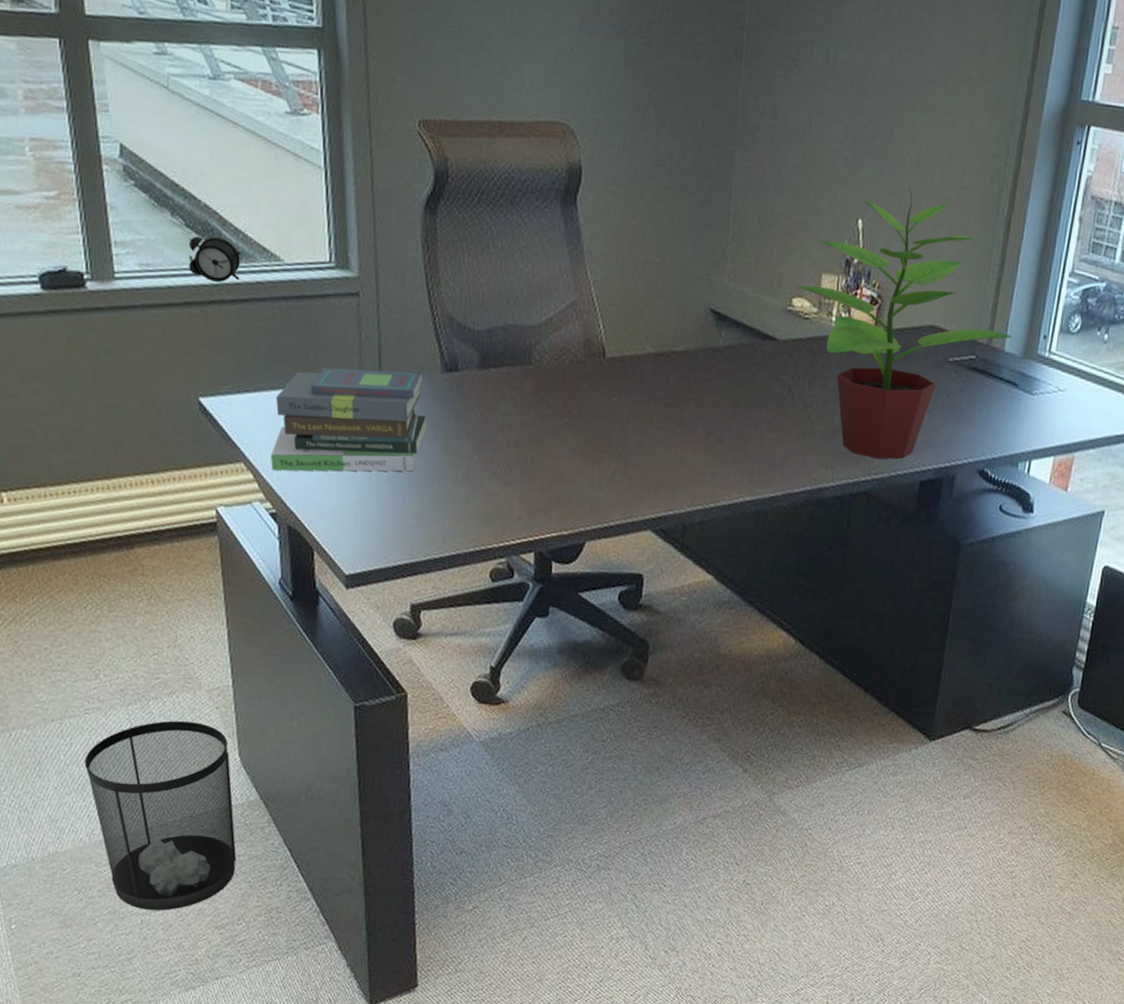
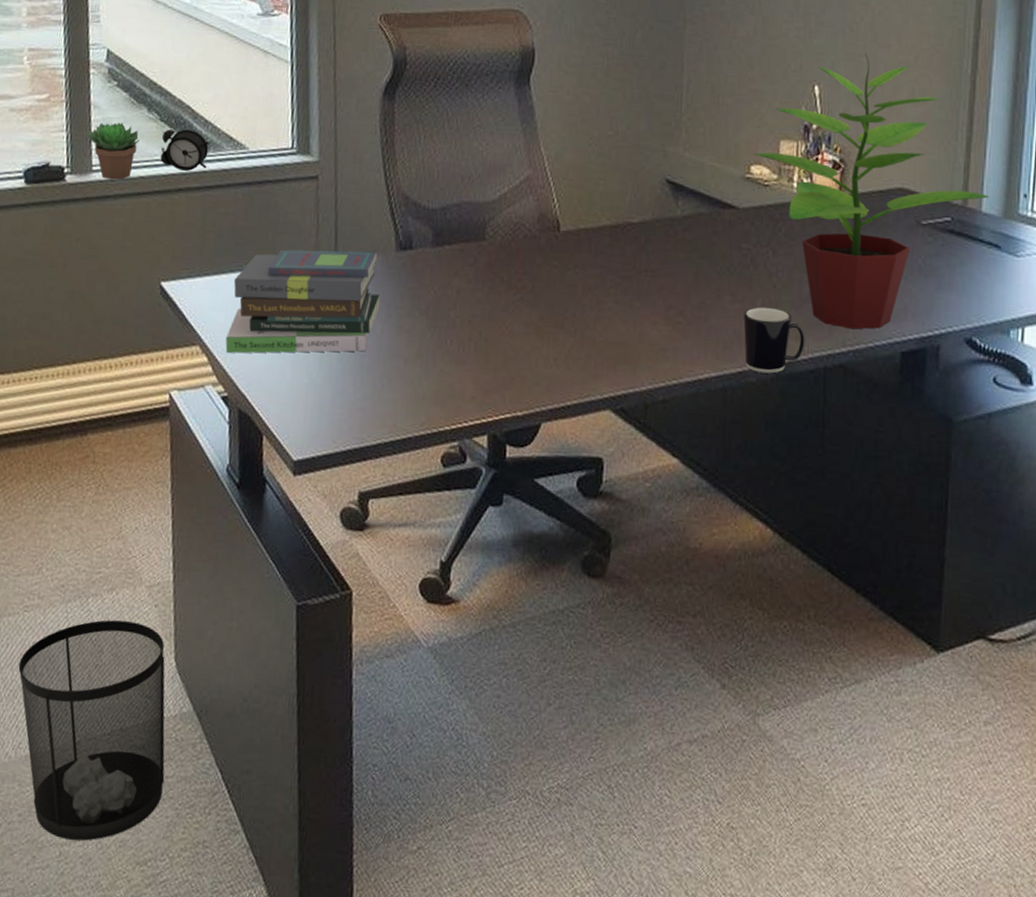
succulent plant: none [104,225,165,290] -> present [86,122,140,180]
mug: none [778,436,834,499] -> present [743,306,805,374]

